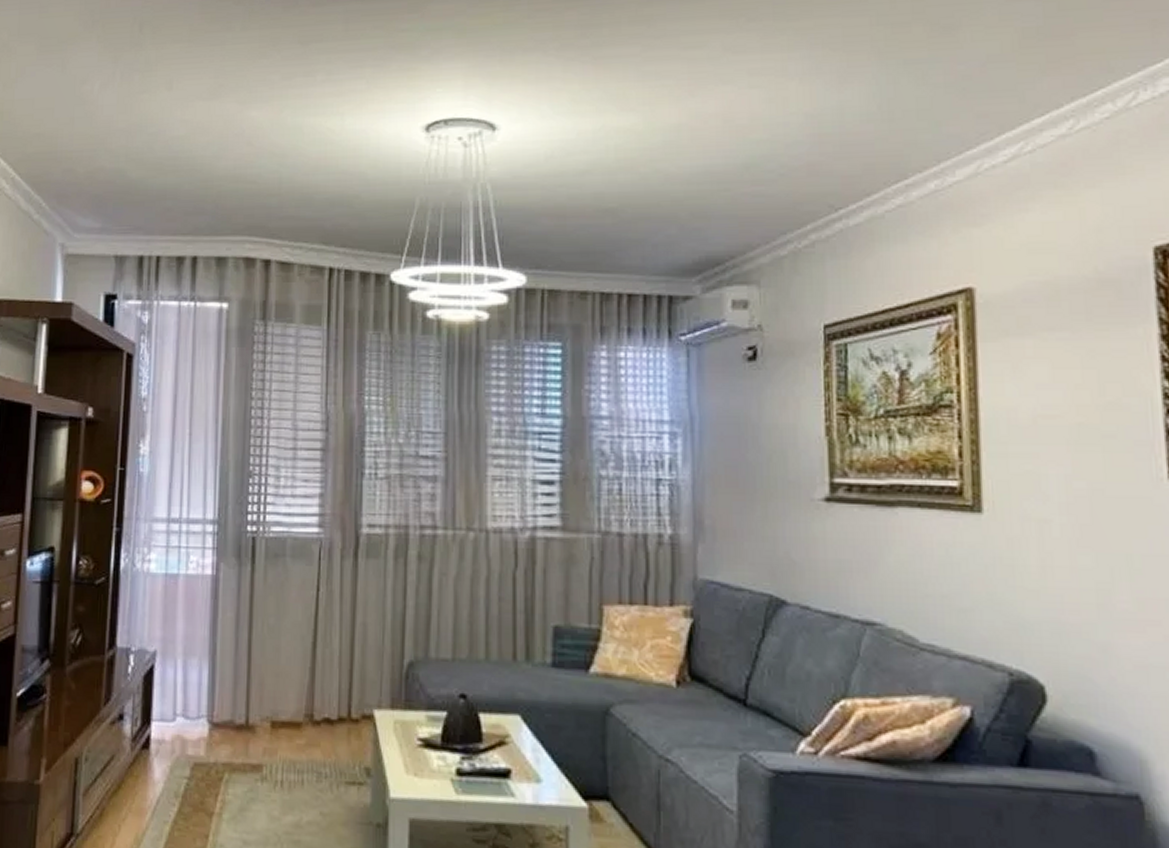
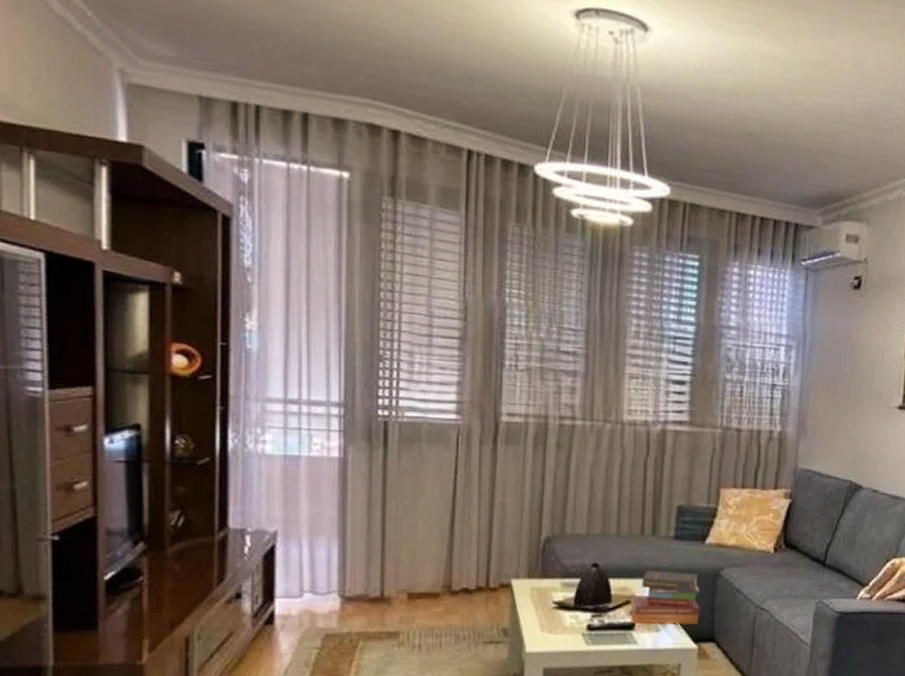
books: none [504,704,588,776] -> present [630,570,700,624]

